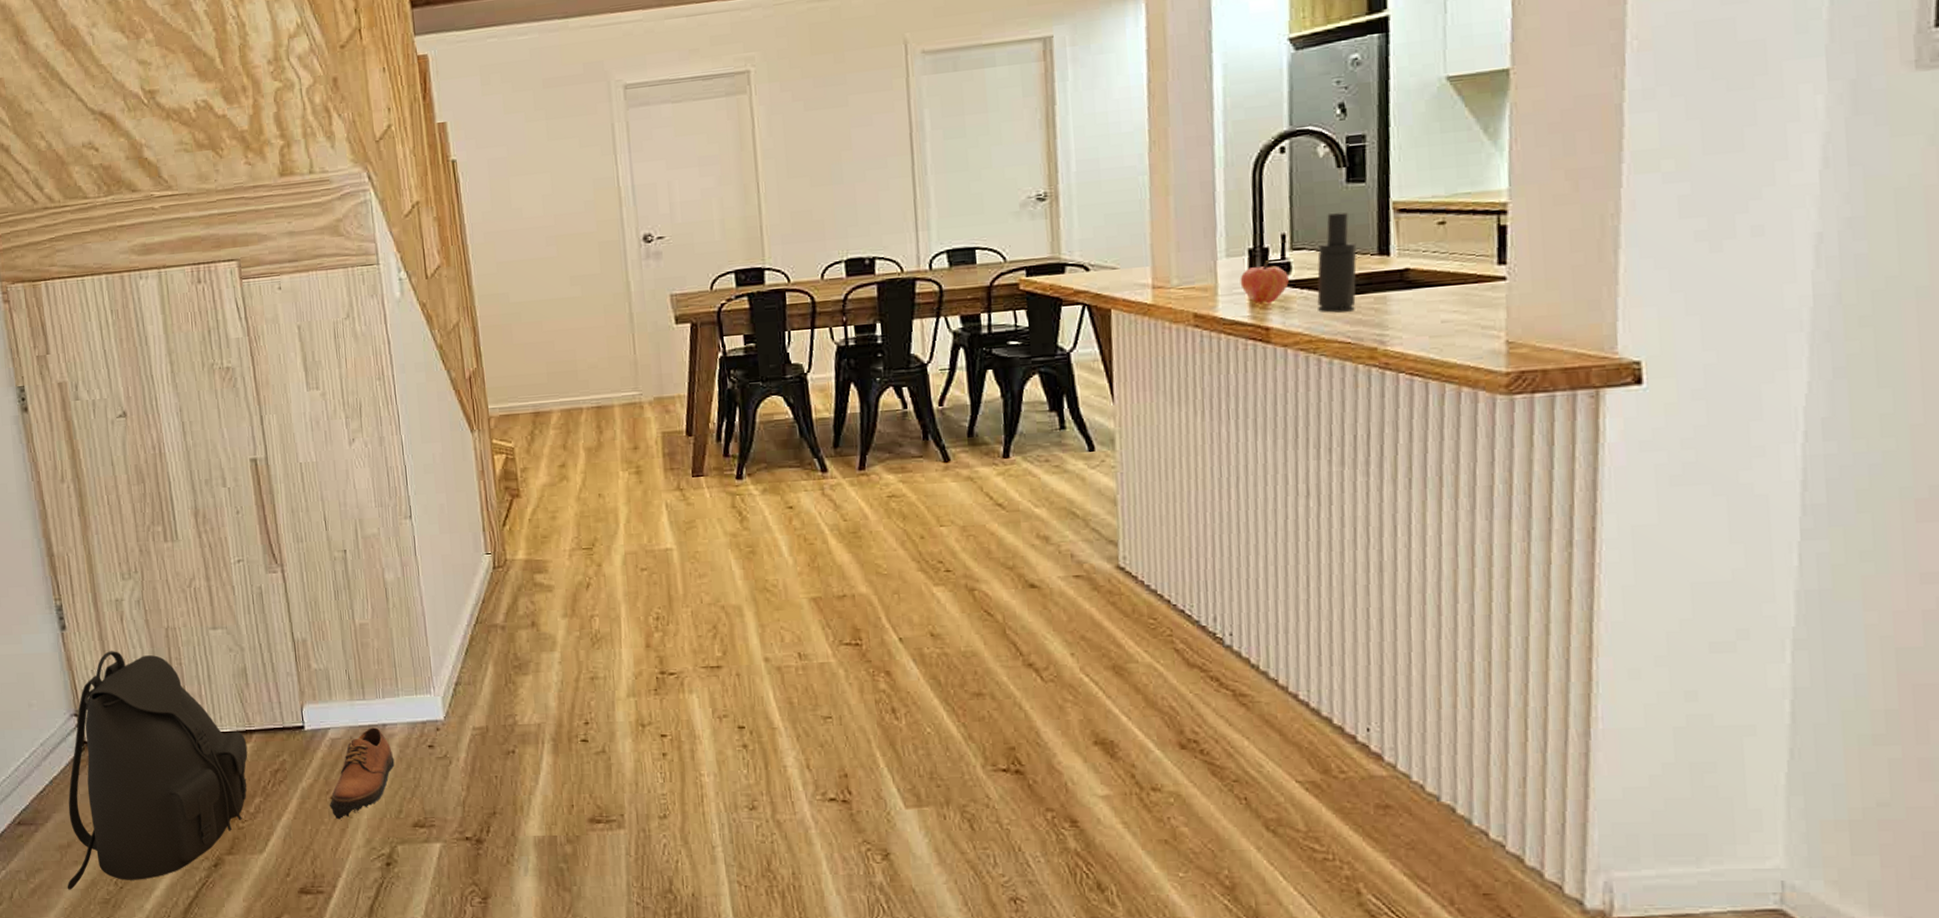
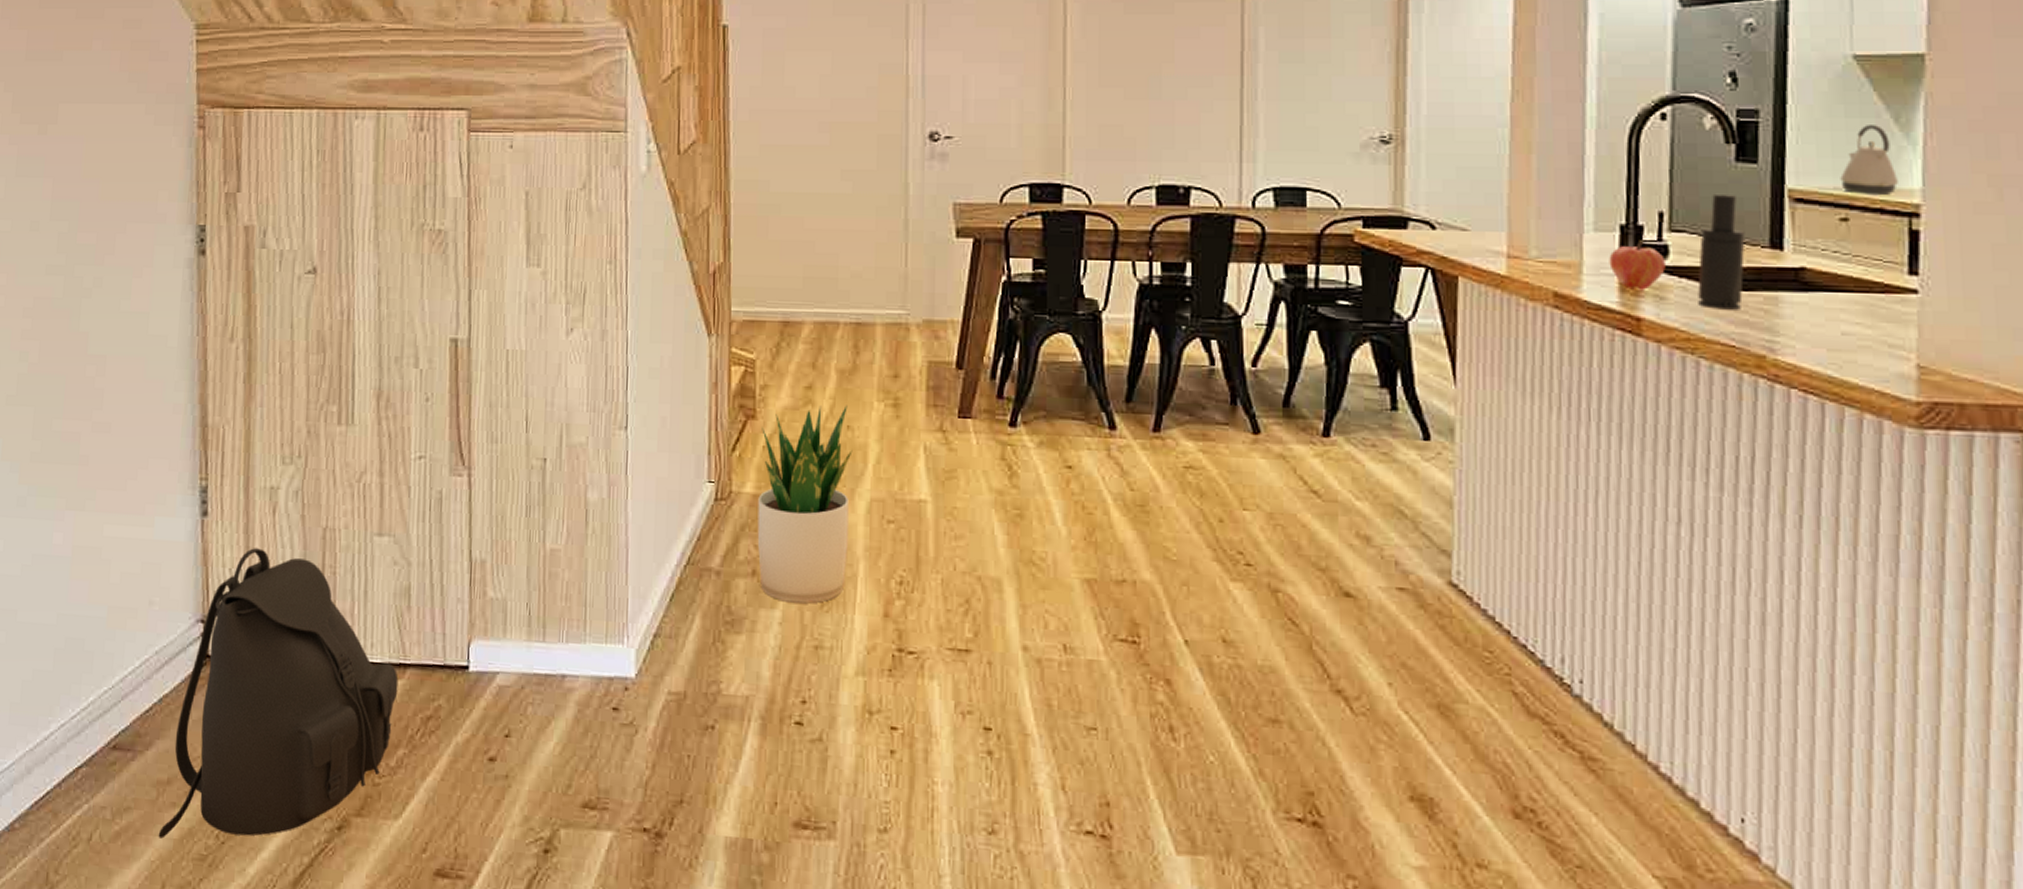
shoe: present [330,727,395,820] -> none [486,677,570,788]
planter: none [526,477,611,645] -> present [757,405,853,604]
kettle: none [1437,137,1487,200] -> present [1840,125,1898,195]

